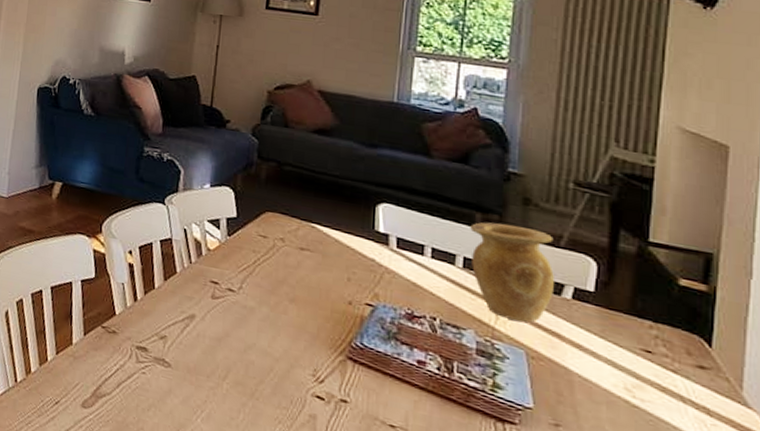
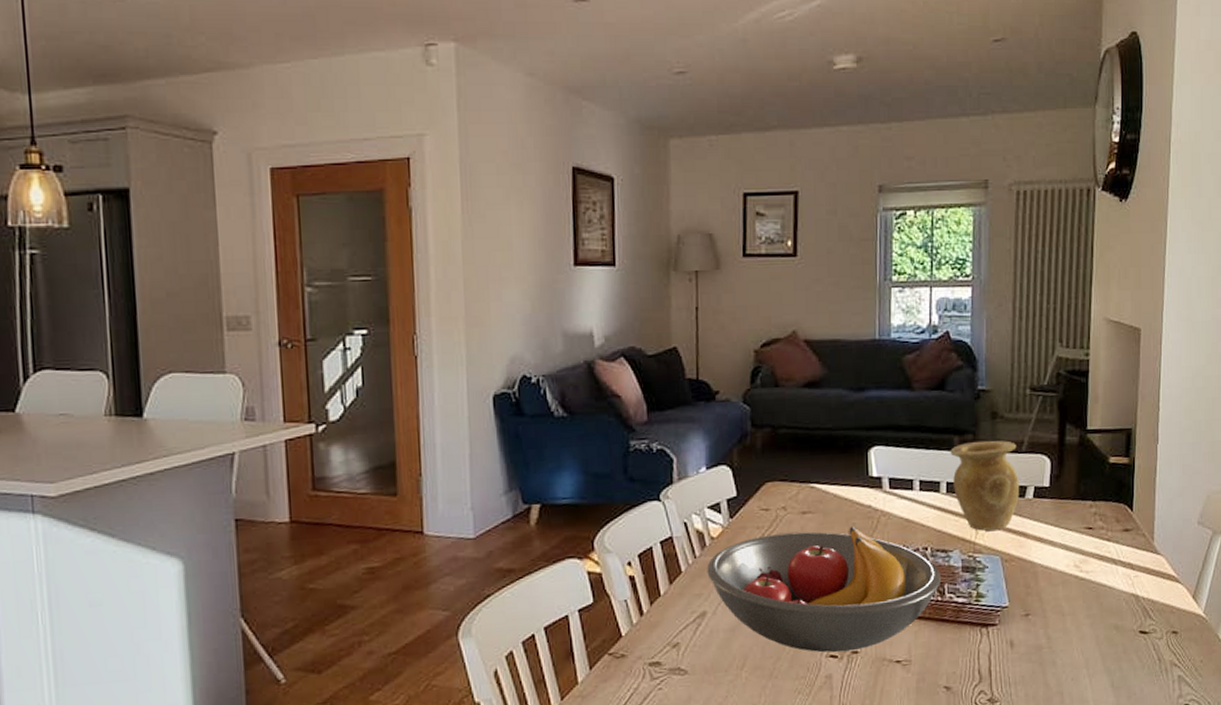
fruit bowl: none [200,259,451,401] -> present [707,525,942,653]

